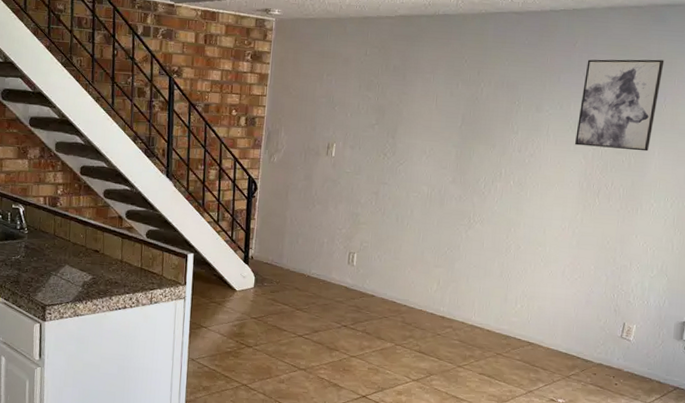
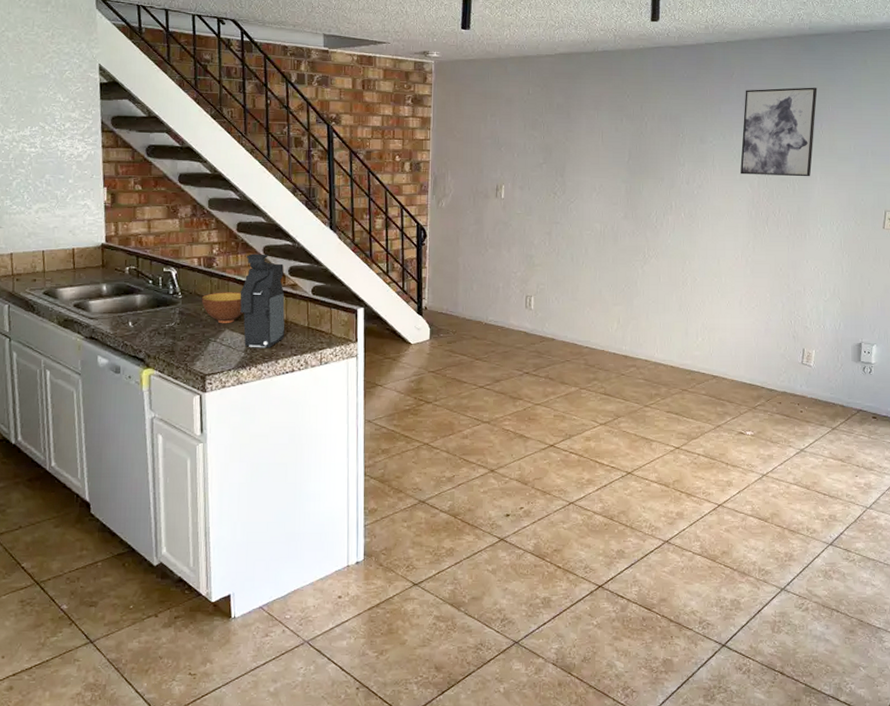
bowl: none [45,230,83,260] -> present [201,292,244,324]
coffee maker: none [80,196,122,285] -> present [240,254,285,348]

